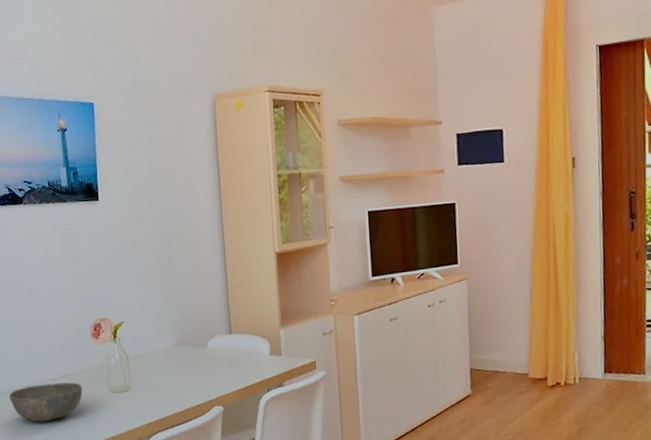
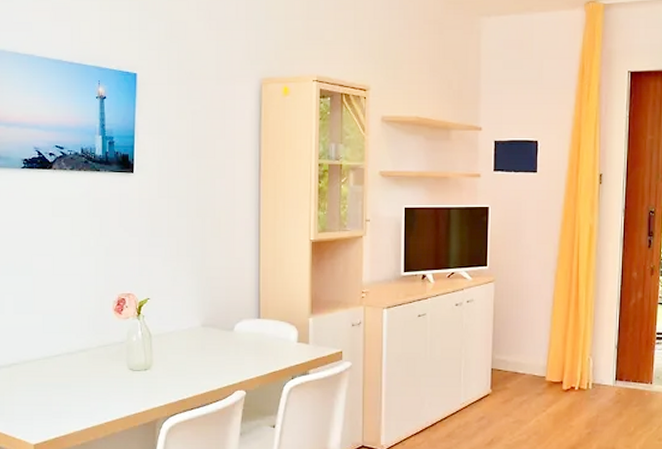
bowl: present [9,382,83,422] -> none [20,357,100,397]

